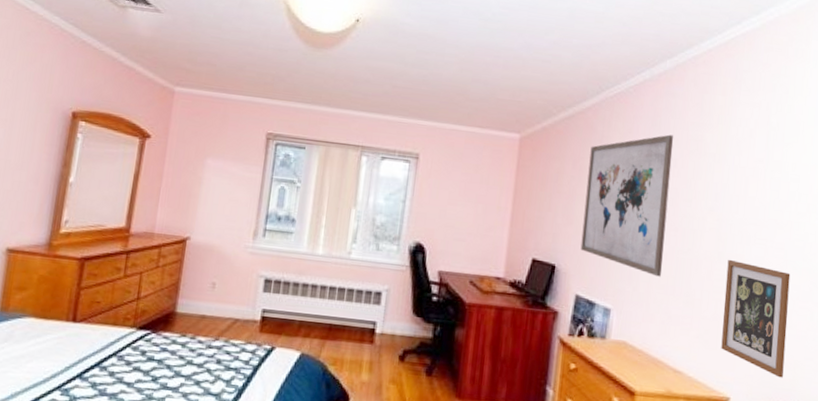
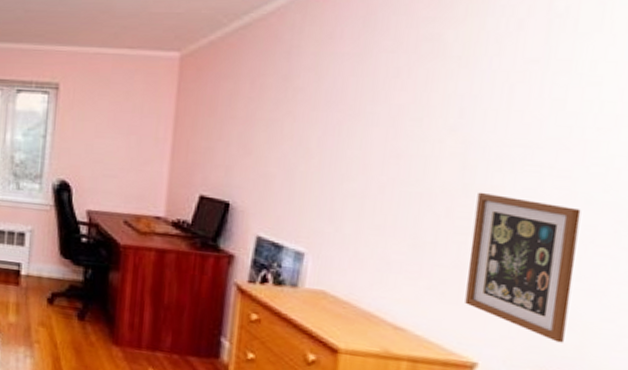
wall art: present [580,134,673,277] -> none [262,36,395,215]

